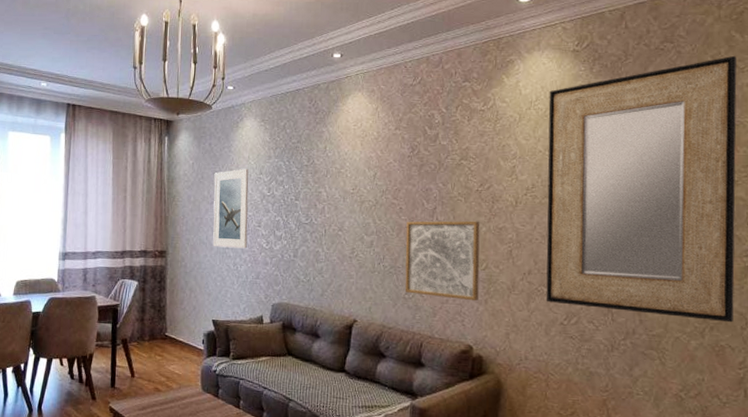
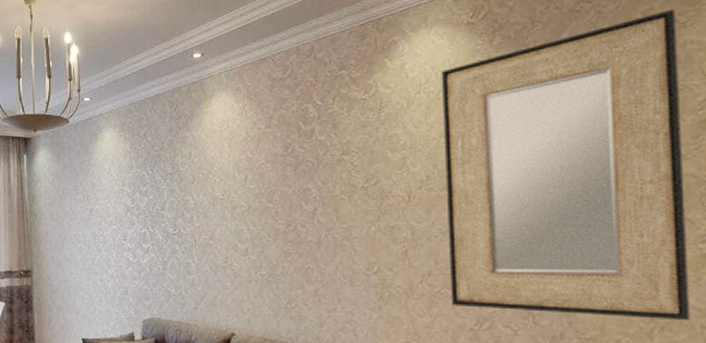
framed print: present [213,168,249,249] -> none [75,181,113,264]
wall art: present [405,220,480,302] -> none [284,220,371,309]

